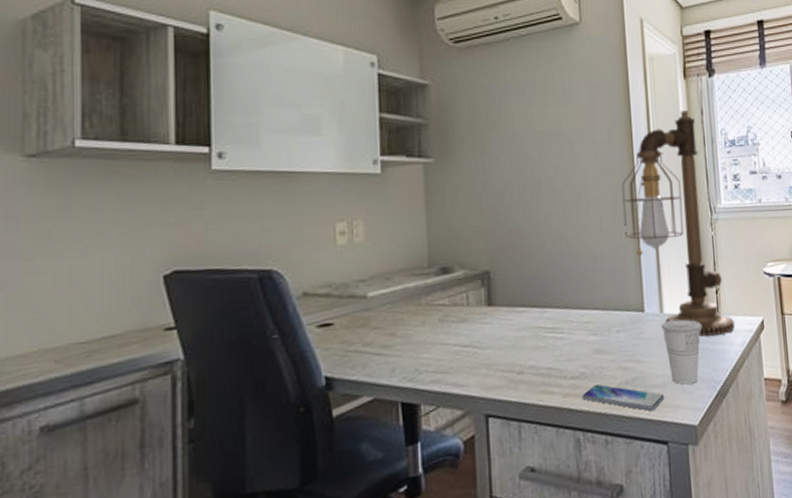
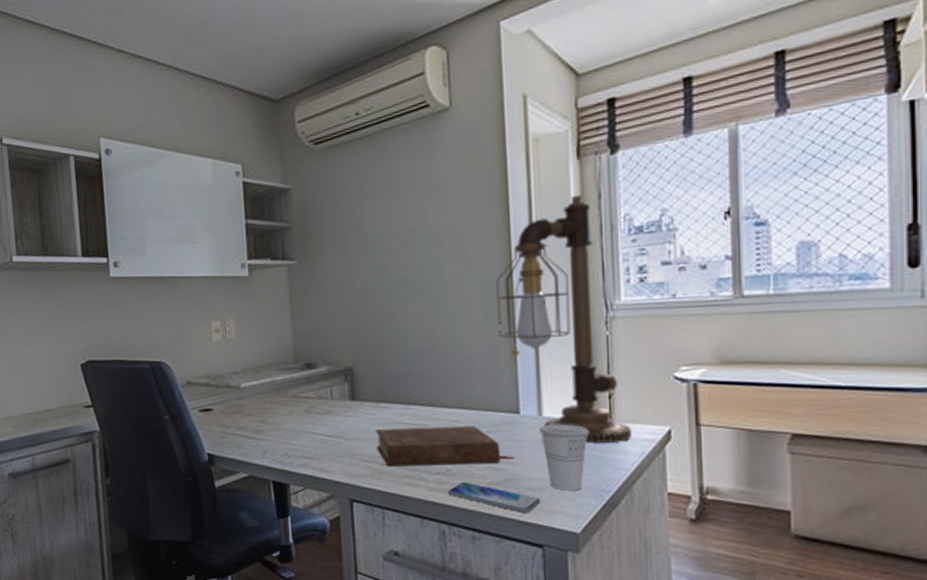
book: none [511,326,641,375] -> present [374,426,514,467]

